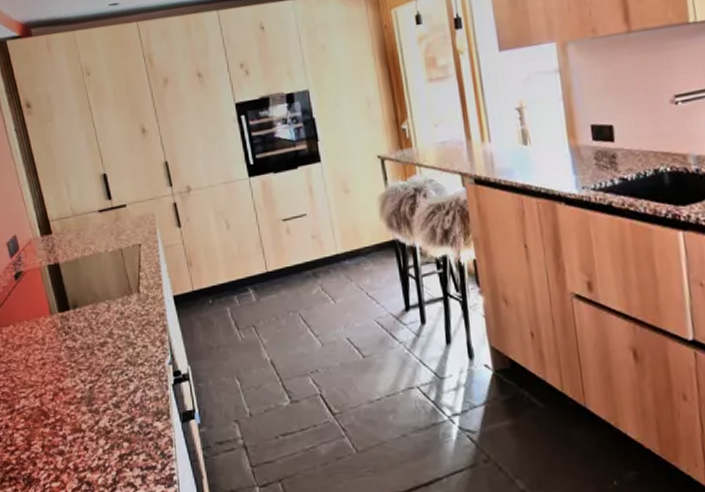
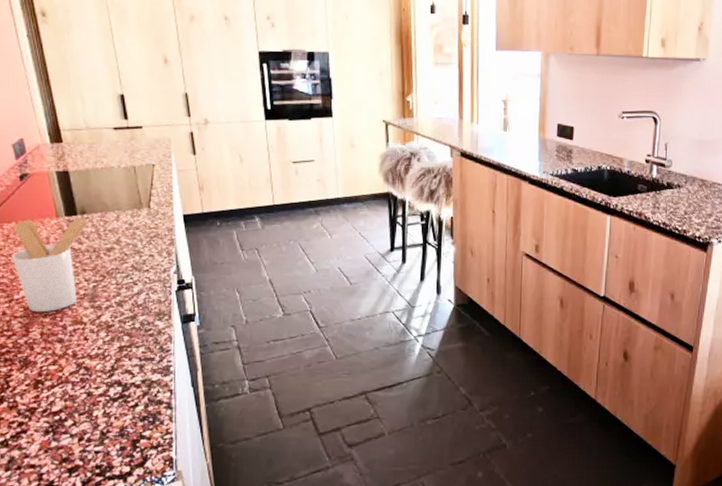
utensil holder: none [11,312,81,423] -> present [12,217,88,313]

